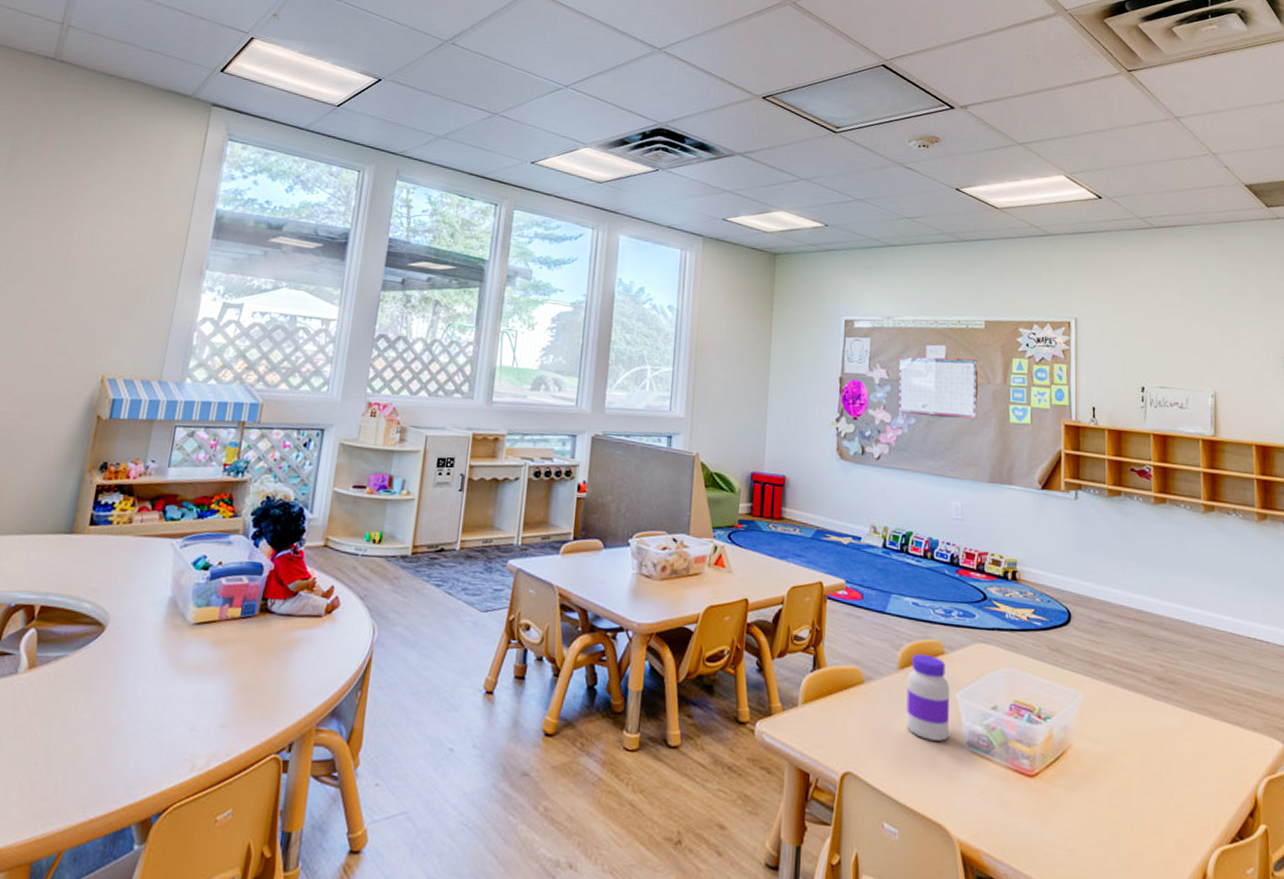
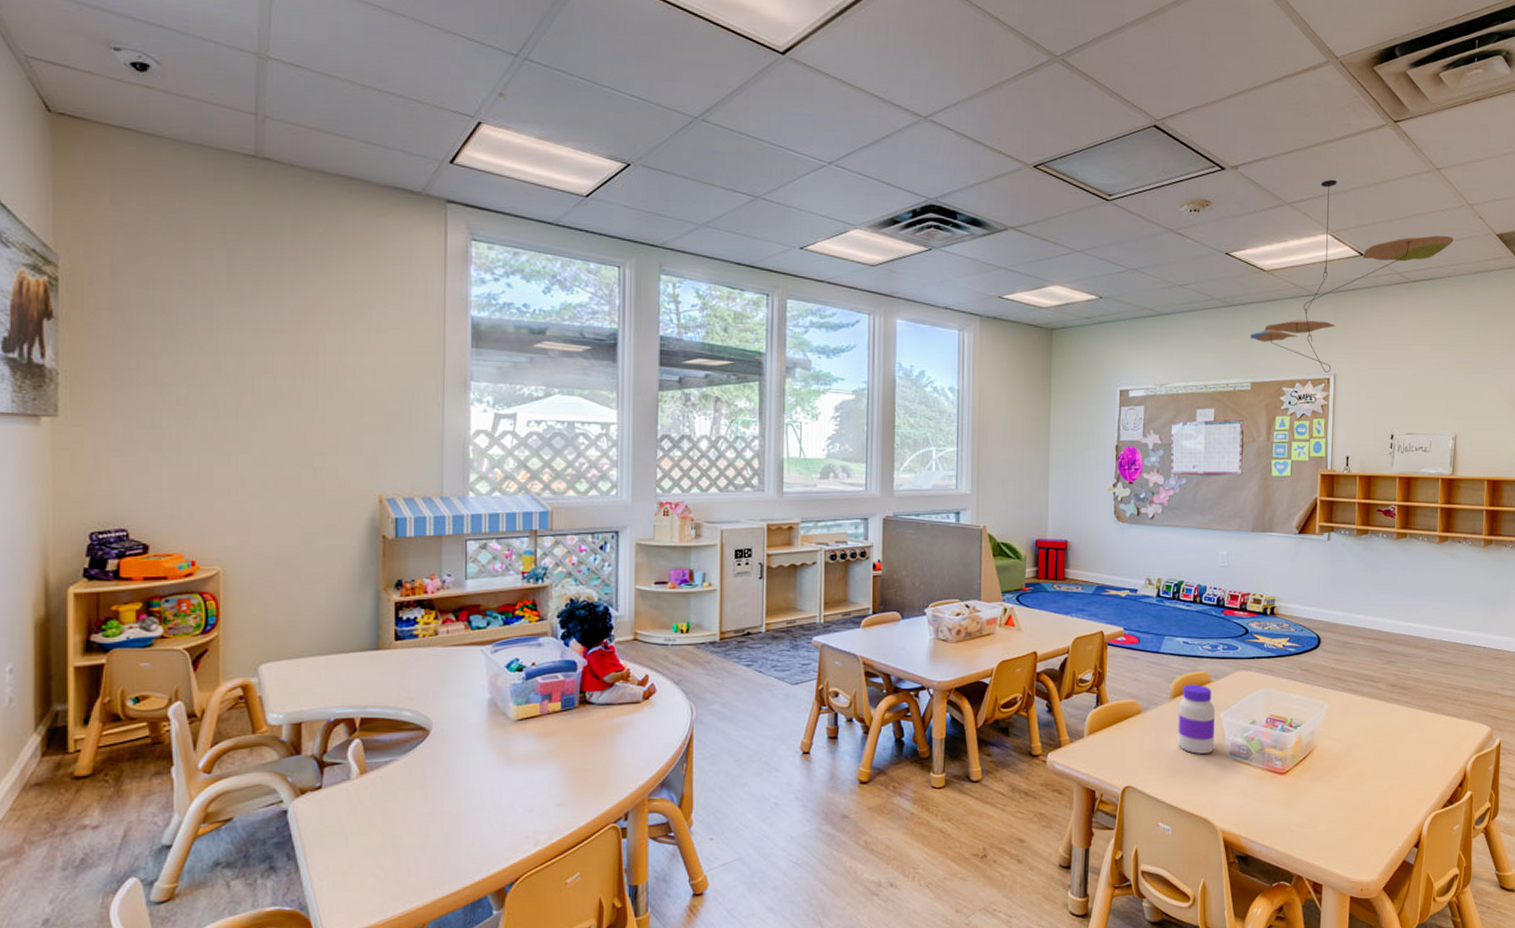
ceiling mobile: none [983,122,1199,316] -> present [1250,179,1454,373]

